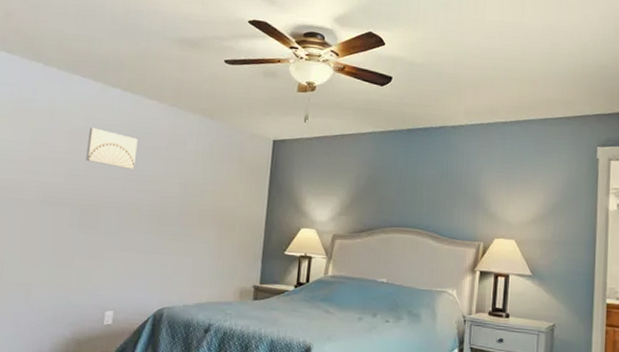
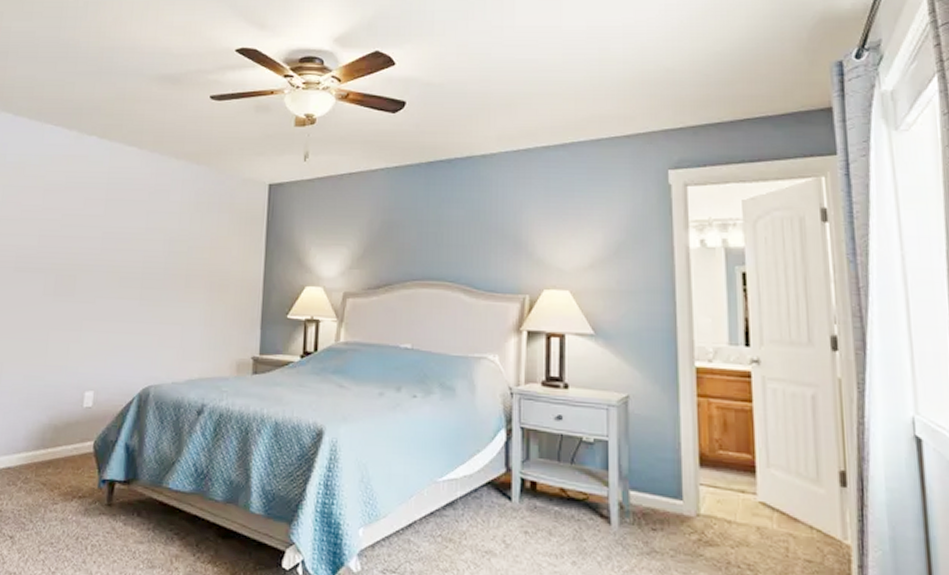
wall art: present [86,127,138,169] -> none [60,181,117,226]

